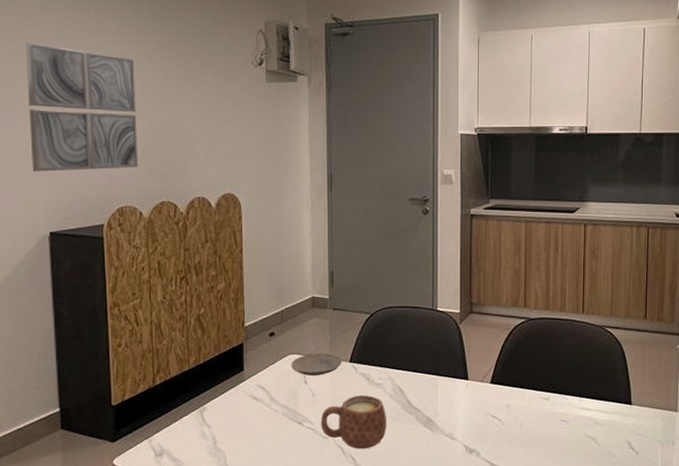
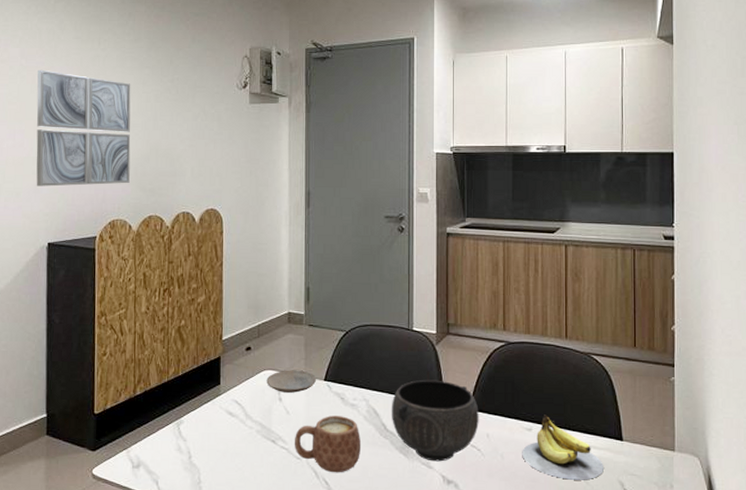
bowl: none [416,357,500,433] -> present [391,379,479,462]
banana: none [539,384,614,443] -> present [522,414,604,480]

